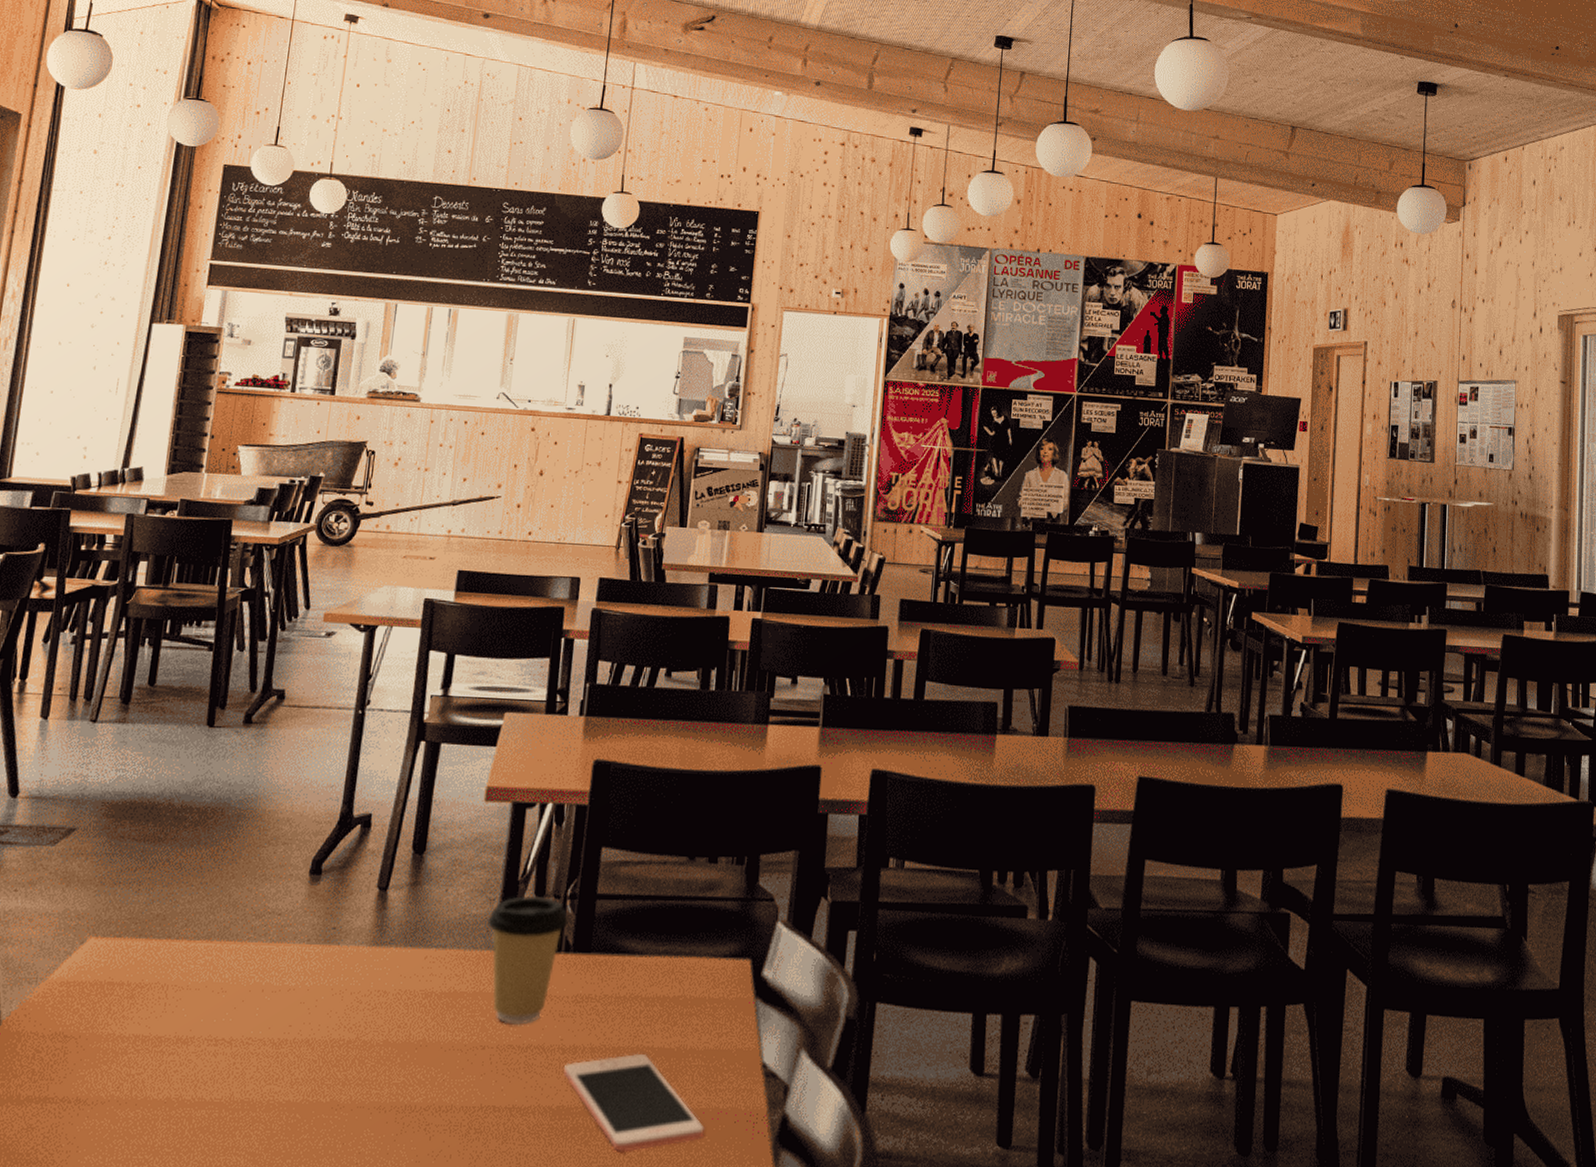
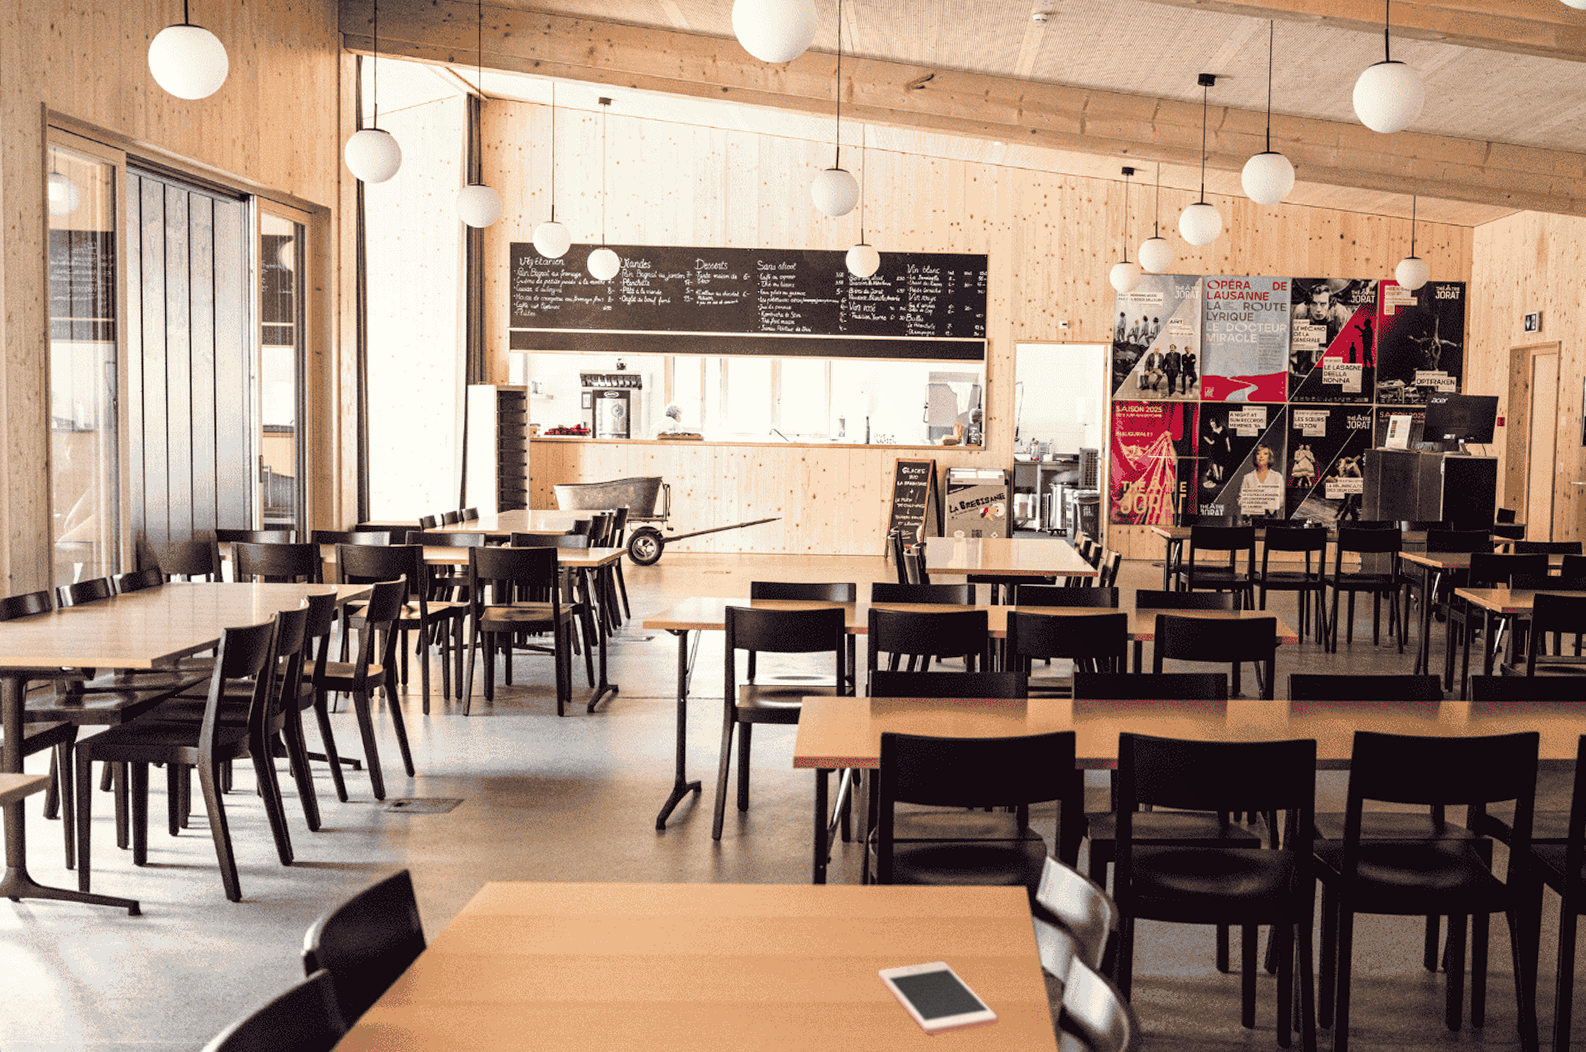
coffee cup: present [487,895,569,1025] -> none [805,841,872,941]

